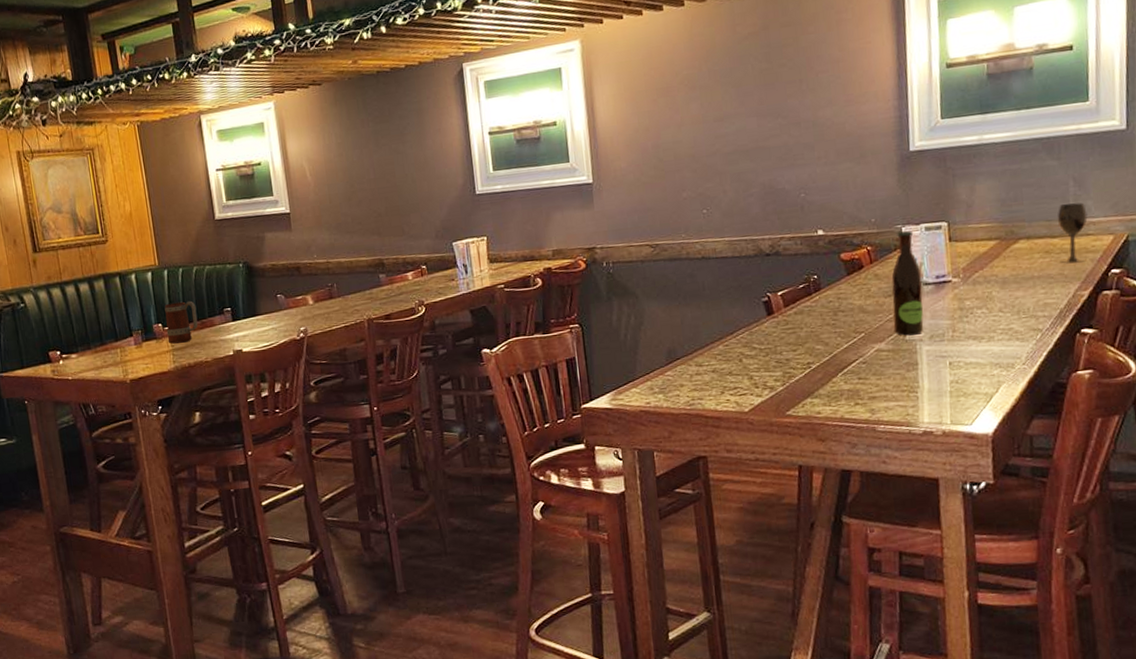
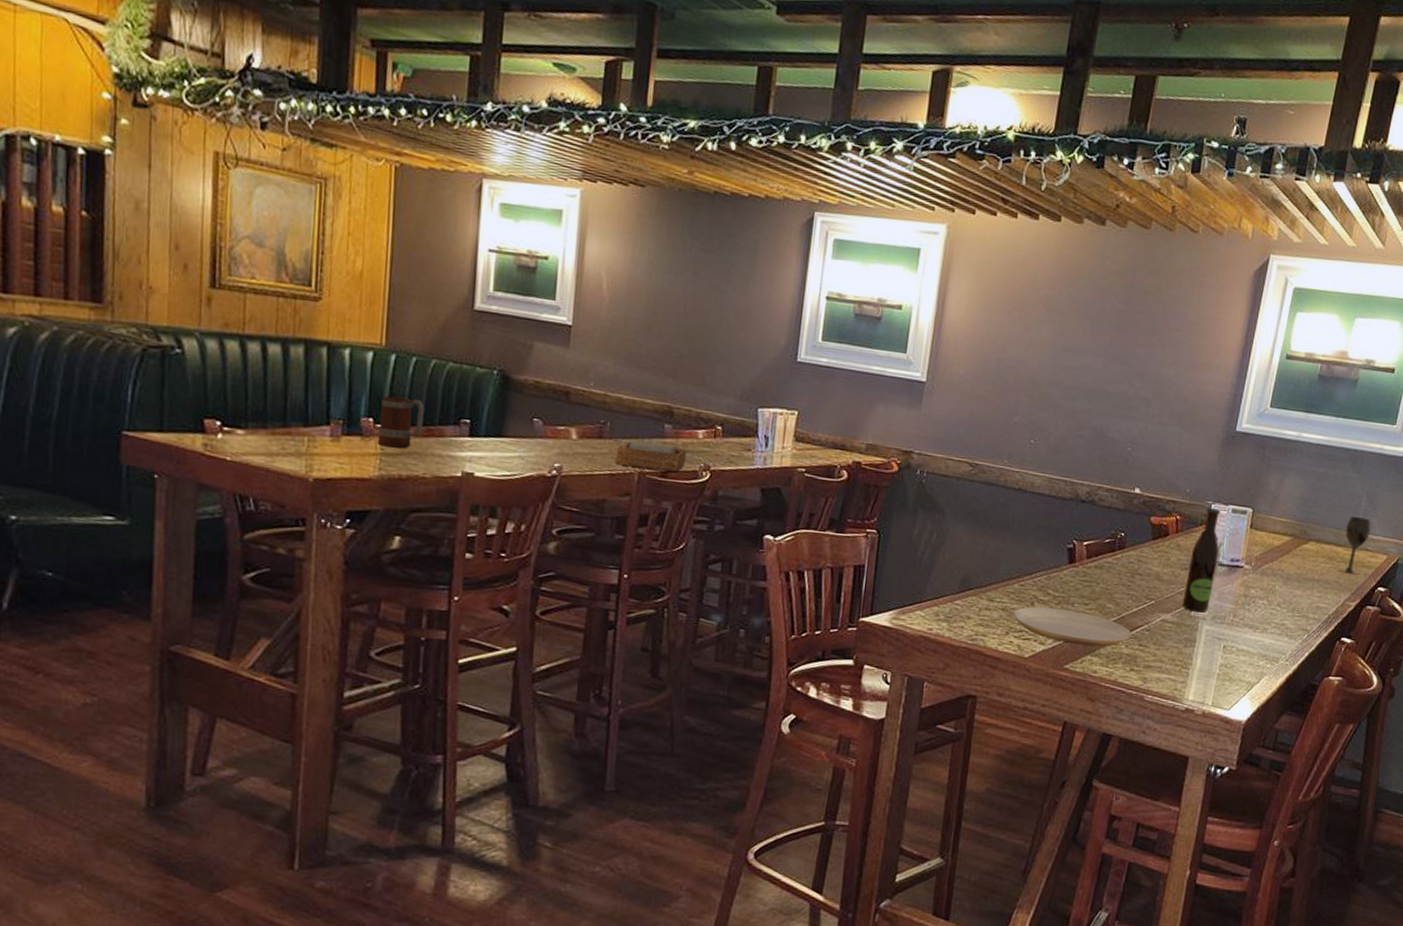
napkin holder: none [346,290,403,318] -> present [615,441,687,473]
plate: none [723,358,848,391] -> present [1013,606,1132,647]

